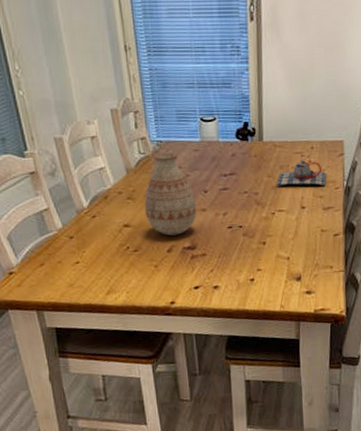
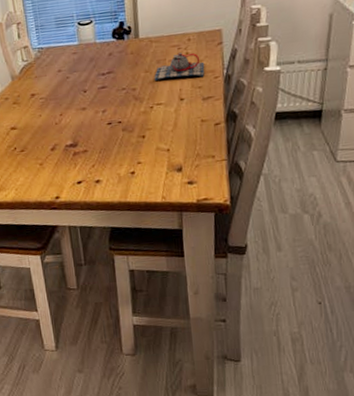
vase: present [144,153,197,236] -> none [28,58,78,135]

